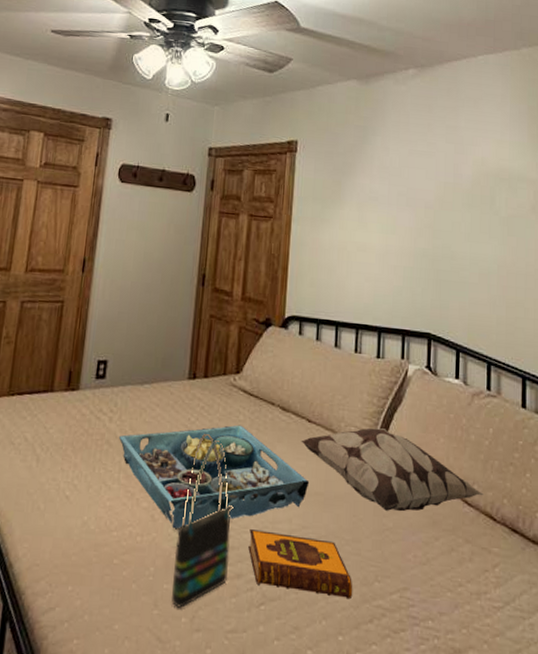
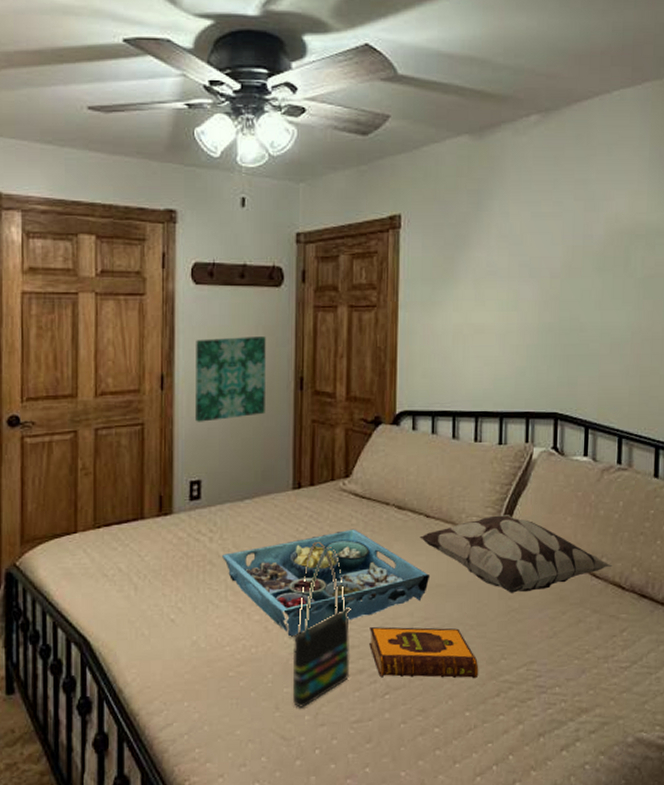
wall art: none [108,230,176,306] -> present [194,336,266,422]

